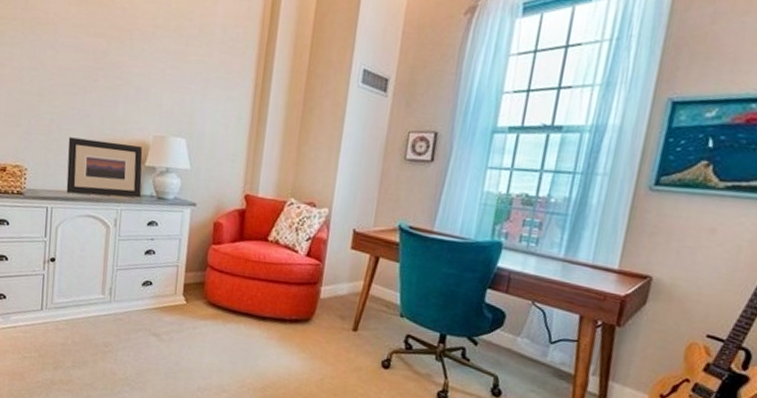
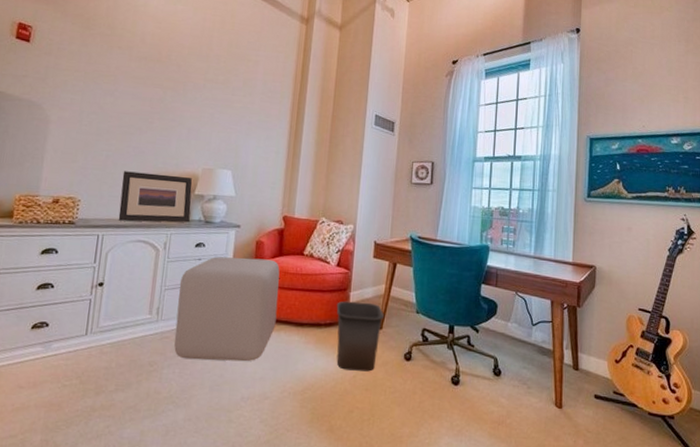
pouf: none [128,237,241,352] -> present [174,256,280,362]
waste bin: none [302,296,360,376] -> present [336,301,384,372]

